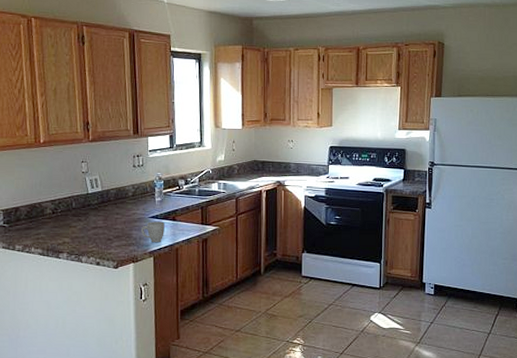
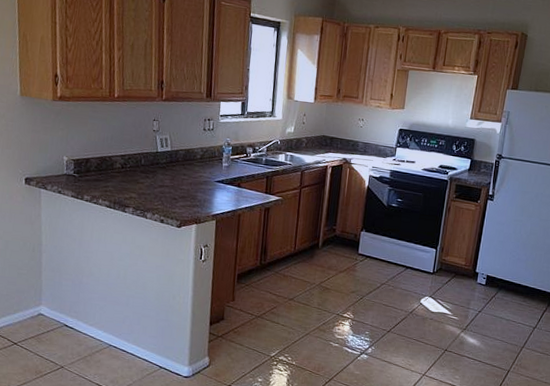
mug: present [141,221,165,243] -> none [206,185,230,207]

